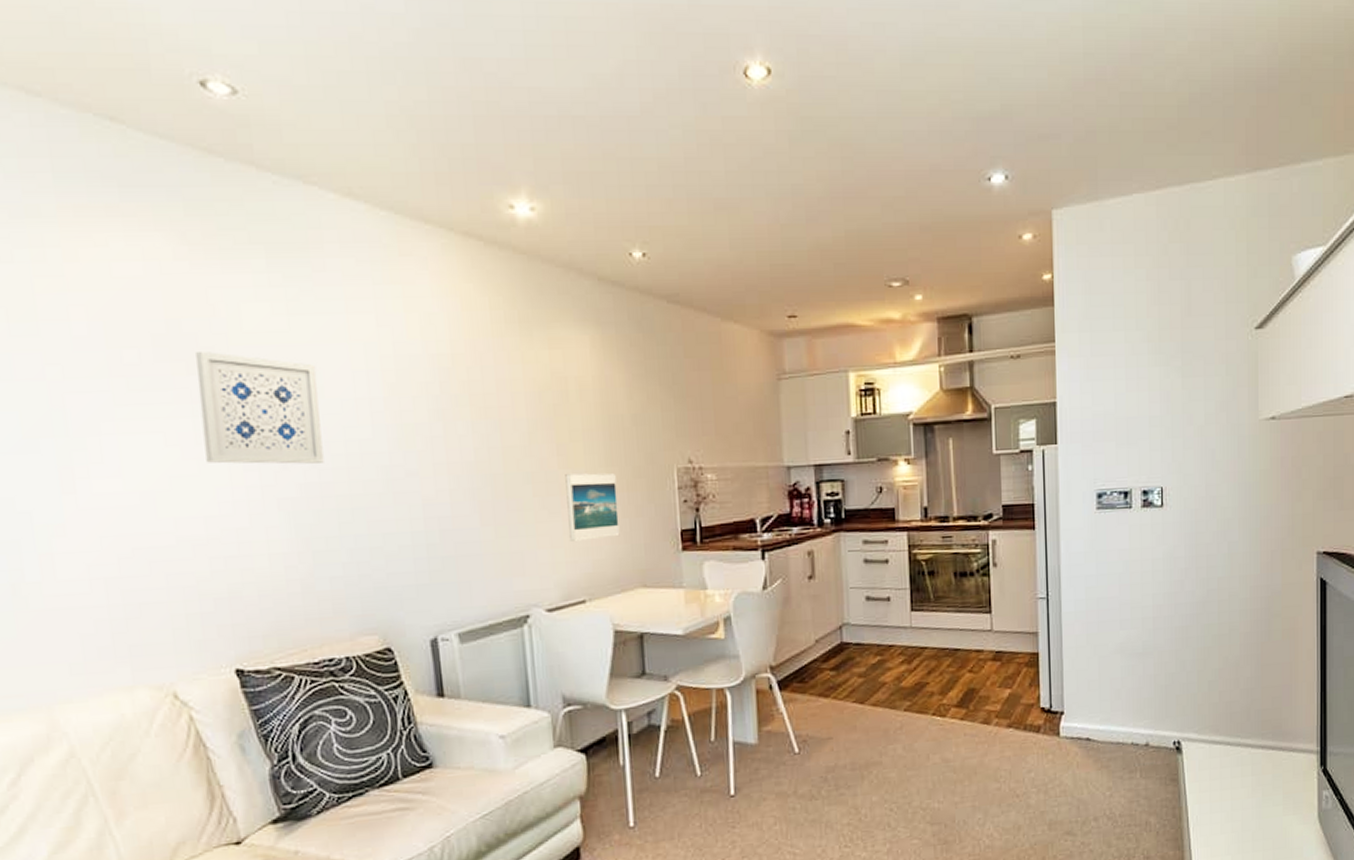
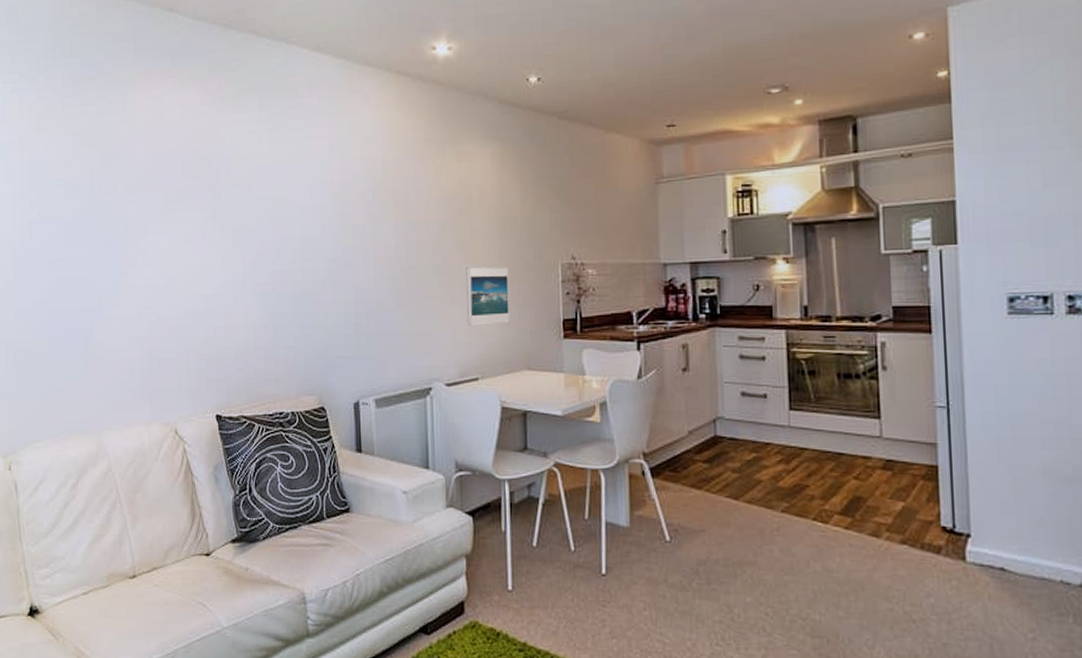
wall art: present [196,350,324,464] -> none [208,171,287,256]

